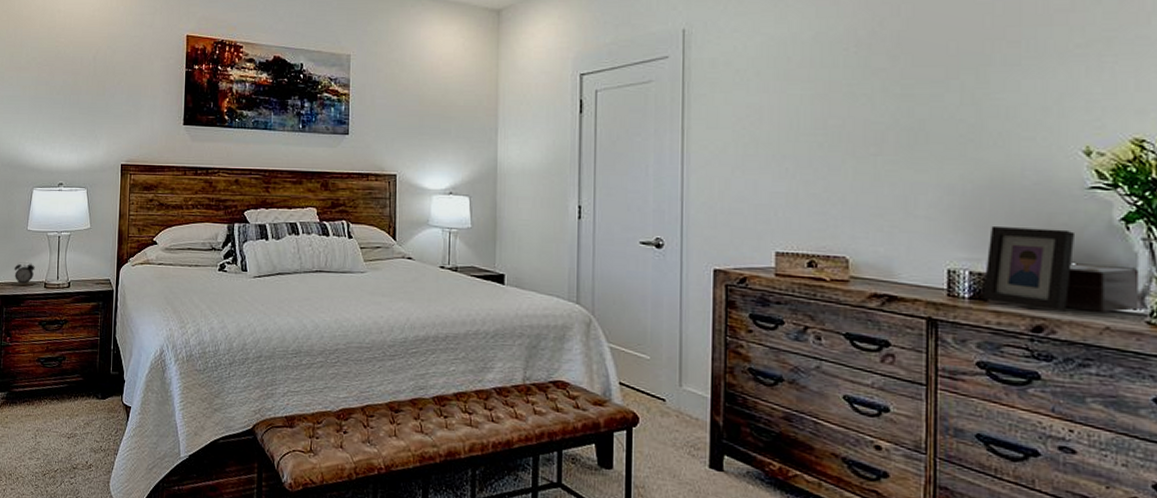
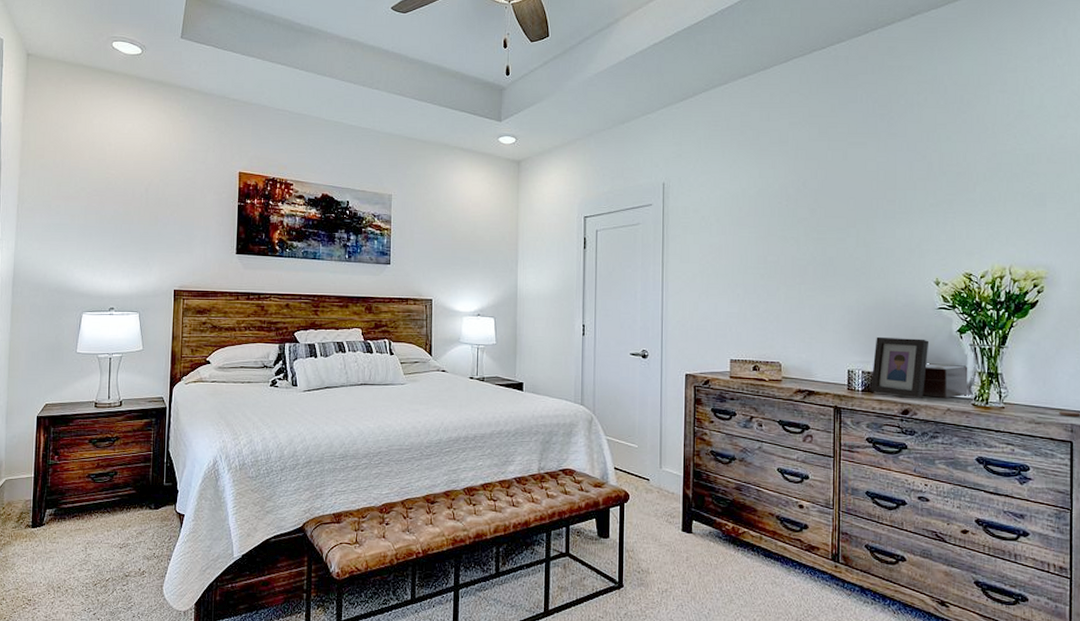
alarm clock: present [12,262,36,287] -> none [61,383,85,407]

